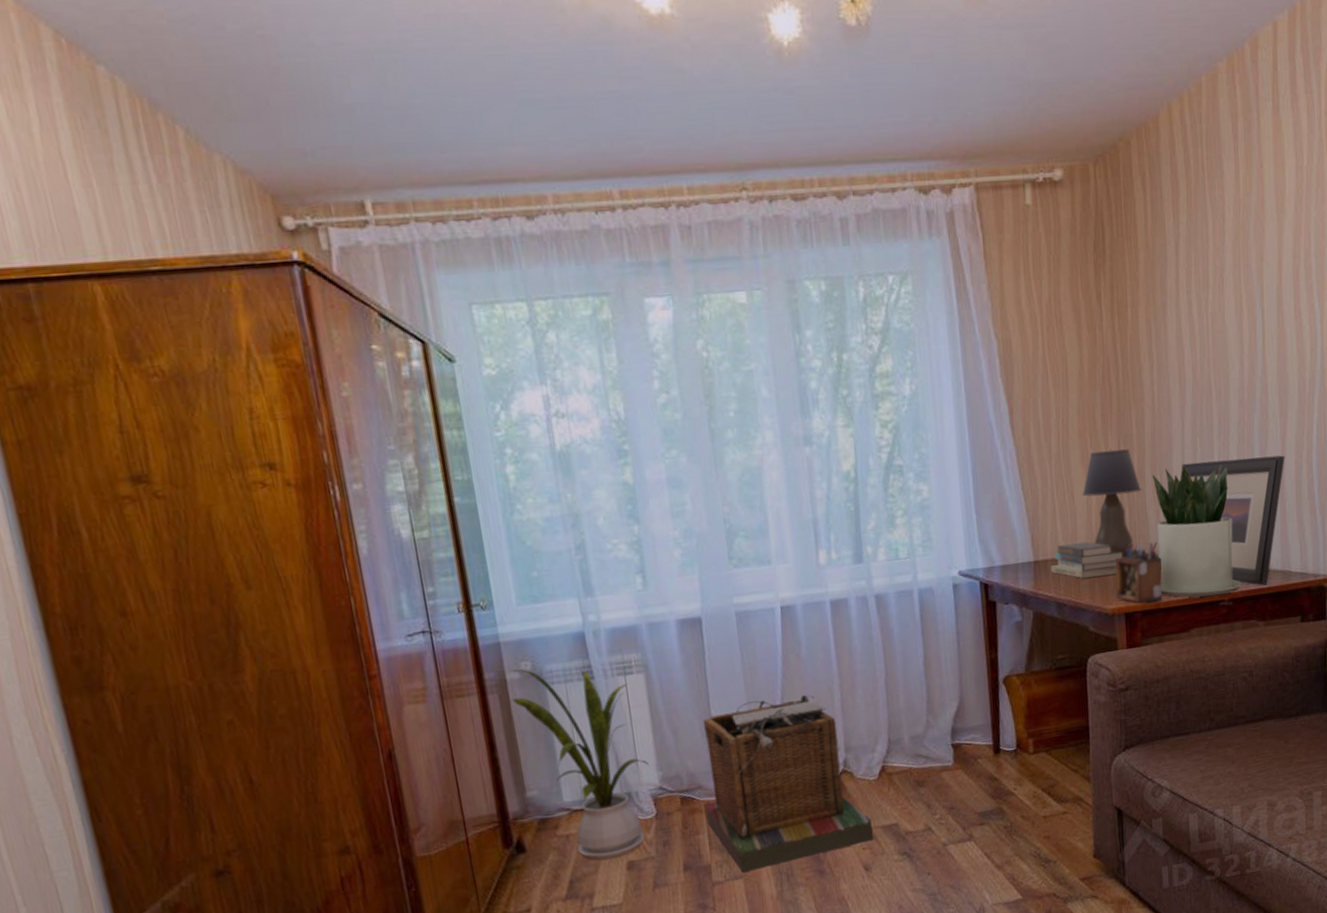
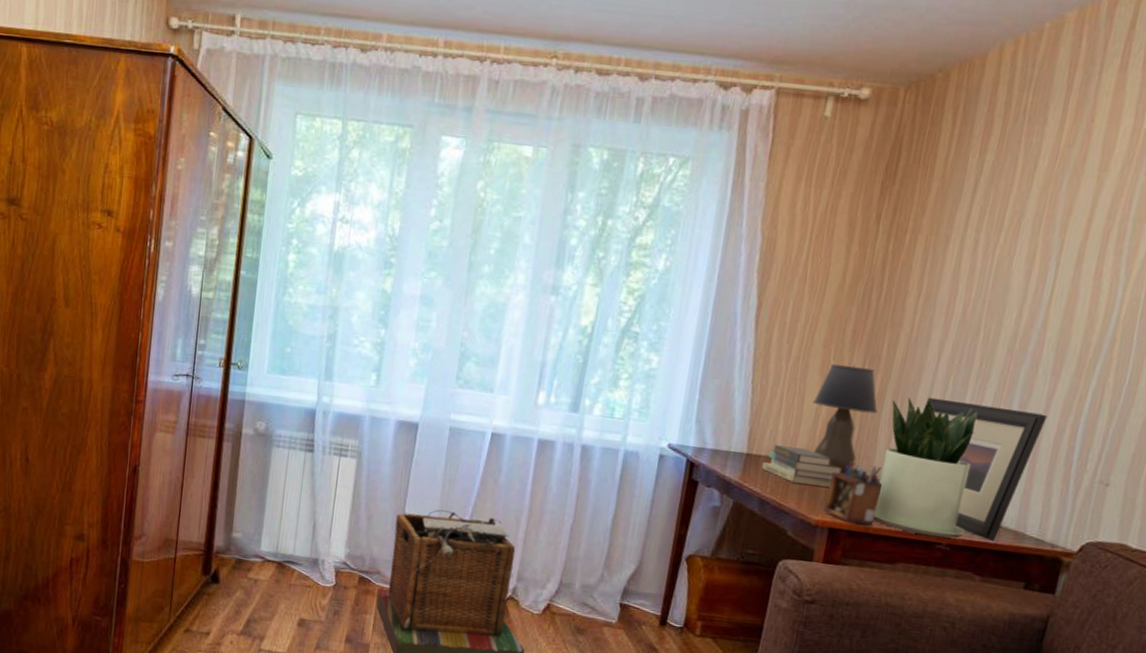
house plant: present [510,669,649,861] -> none [241,425,340,613]

